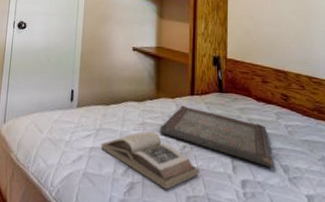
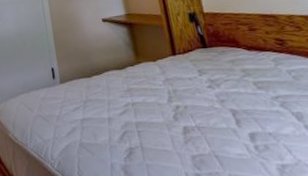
book: present [101,130,199,190] -> none [91,95,200,152]
serving tray: present [160,105,273,167] -> none [147,66,283,117]

